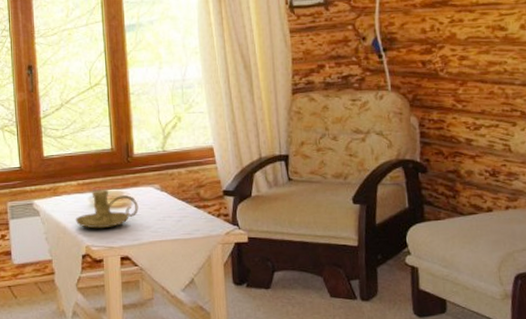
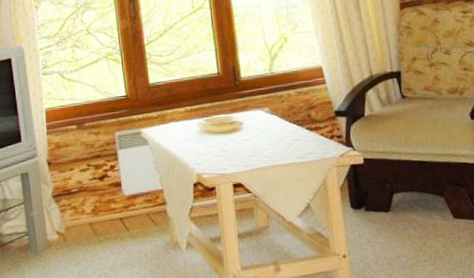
candle holder: present [75,190,139,229] -> none [184,115,249,156]

